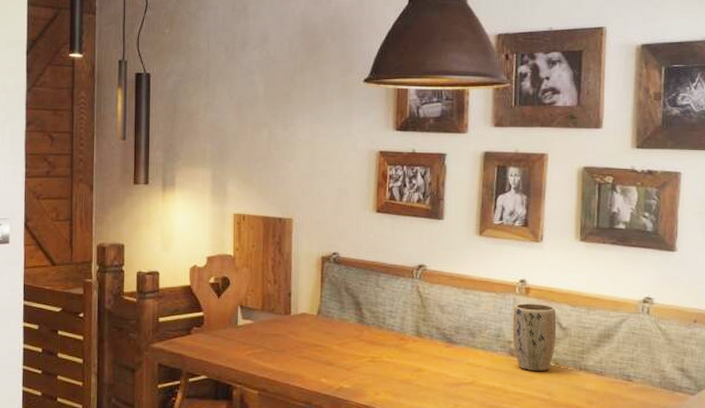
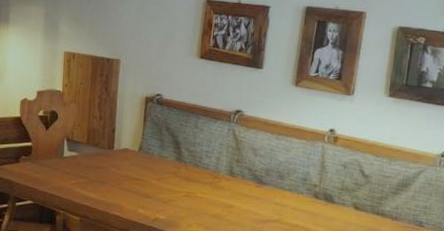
plant pot: present [512,303,557,371] -> none [318,151,360,214]

